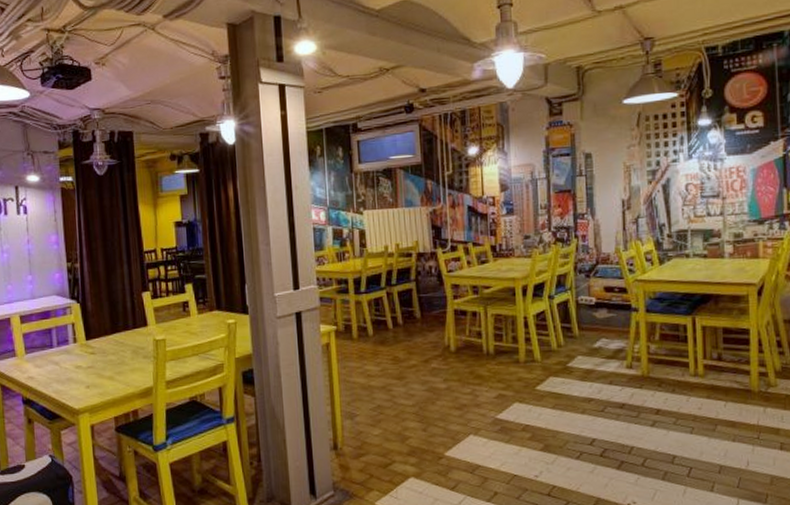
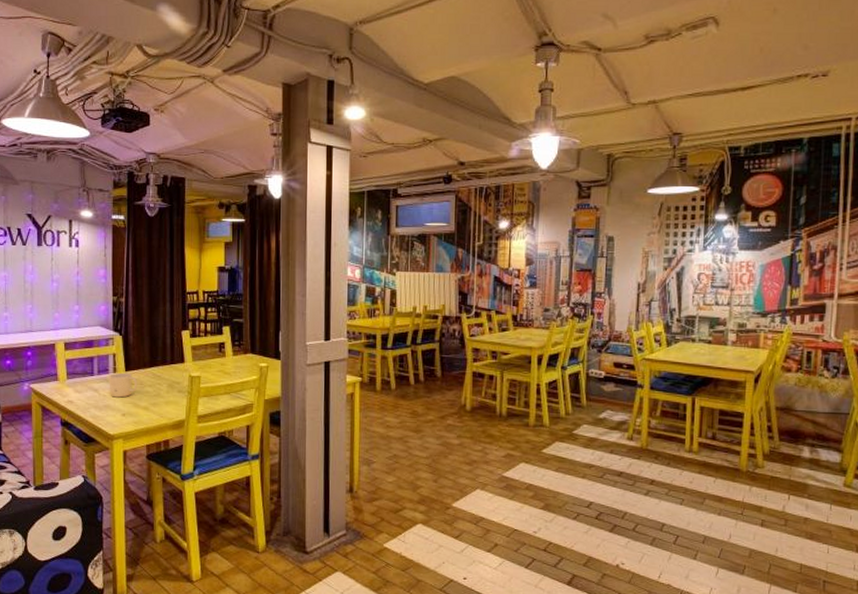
mug: none [69,342,101,369] -> present [109,372,138,398]

